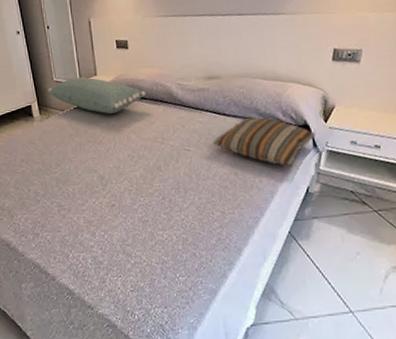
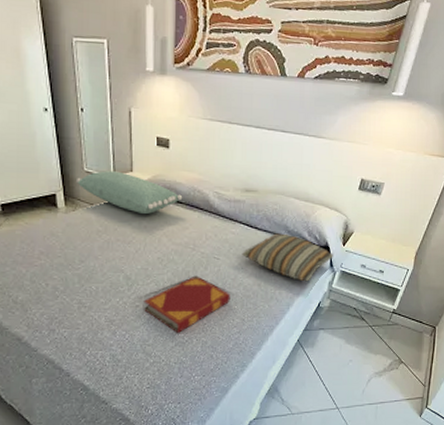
hardback book: none [119,169,207,231] -> present [144,275,230,333]

